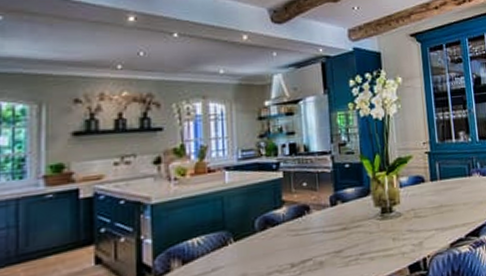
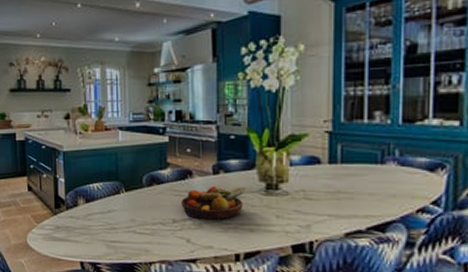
fruit bowl: none [299,215,362,259] -> present [181,186,245,221]

